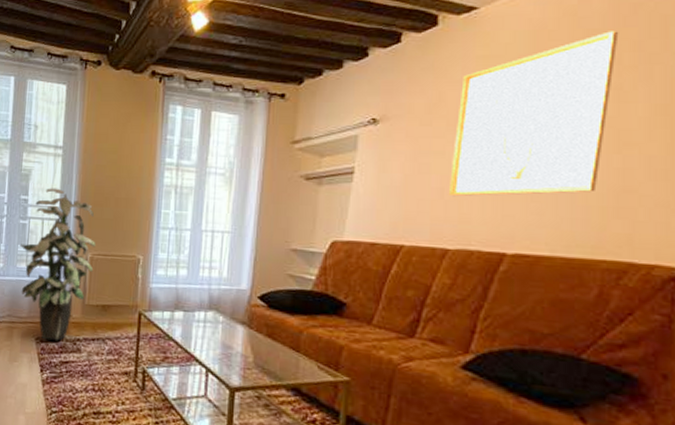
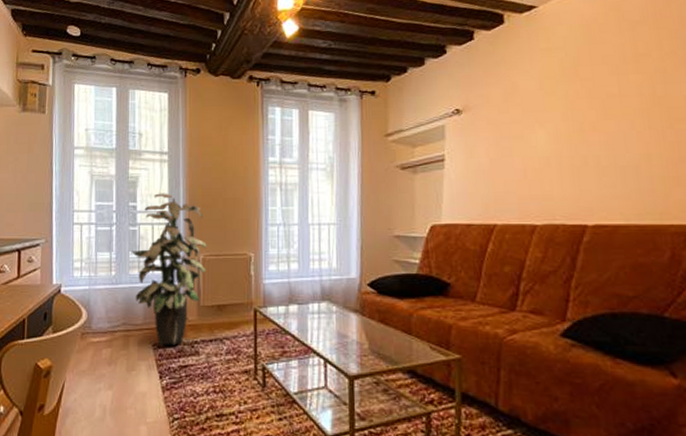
wall art: present [448,31,619,197] -> none [530,22,658,176]

